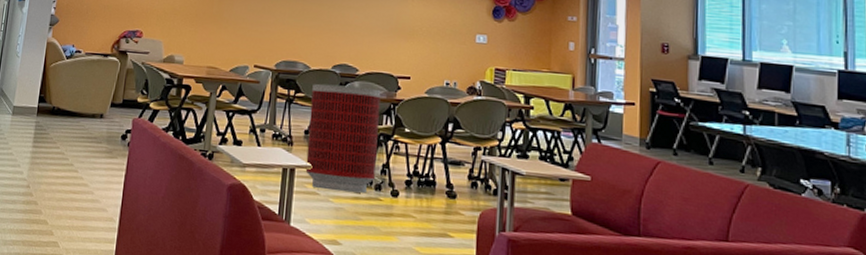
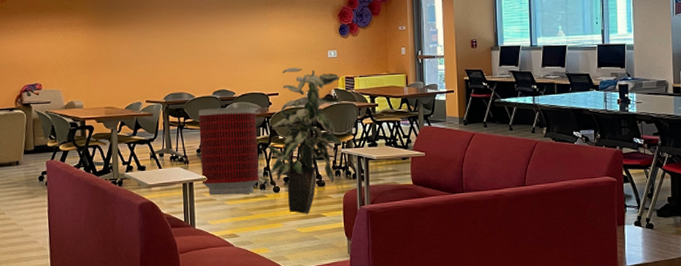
indoor plant: none [389,49,488,231] -> present [268,68,342,214]

